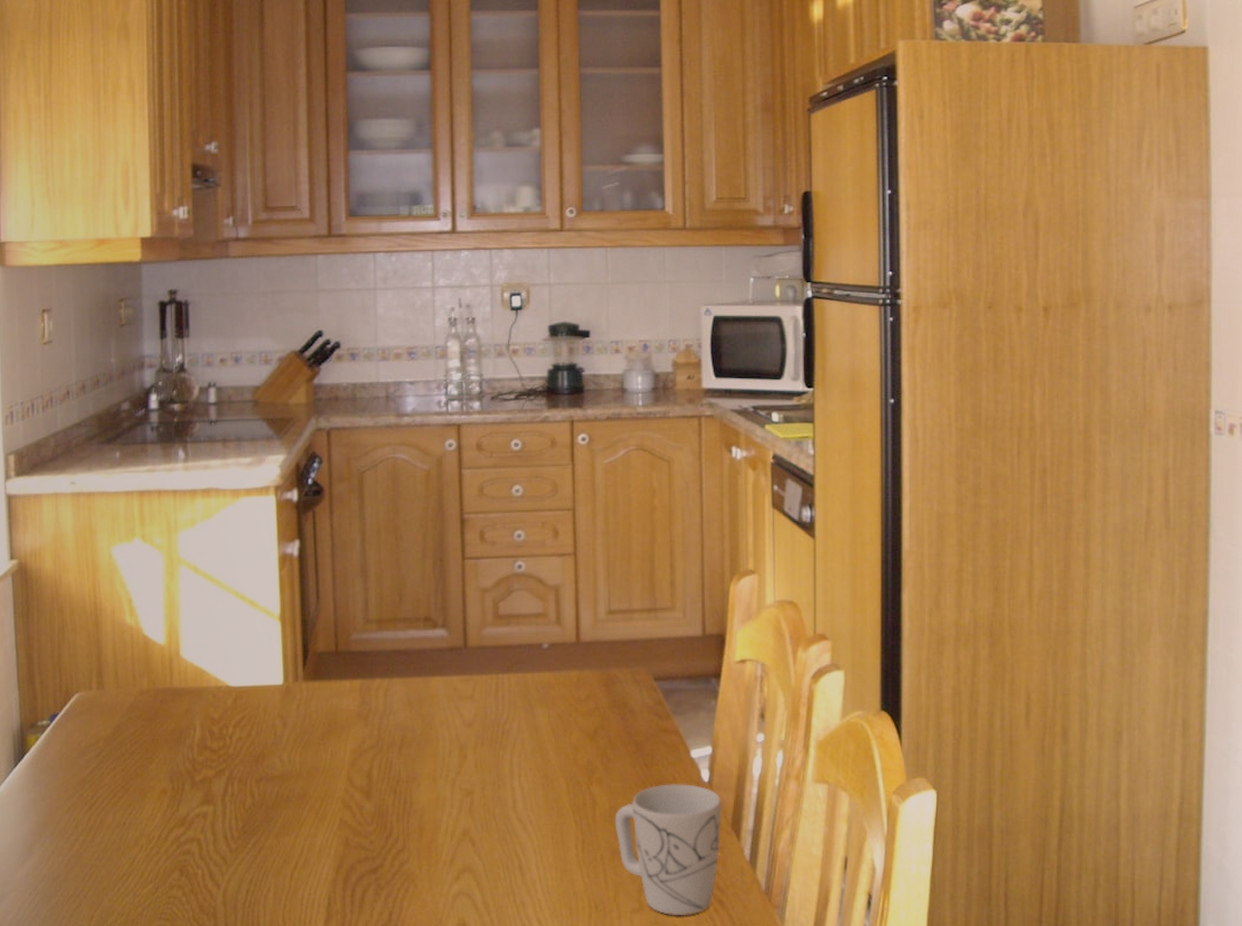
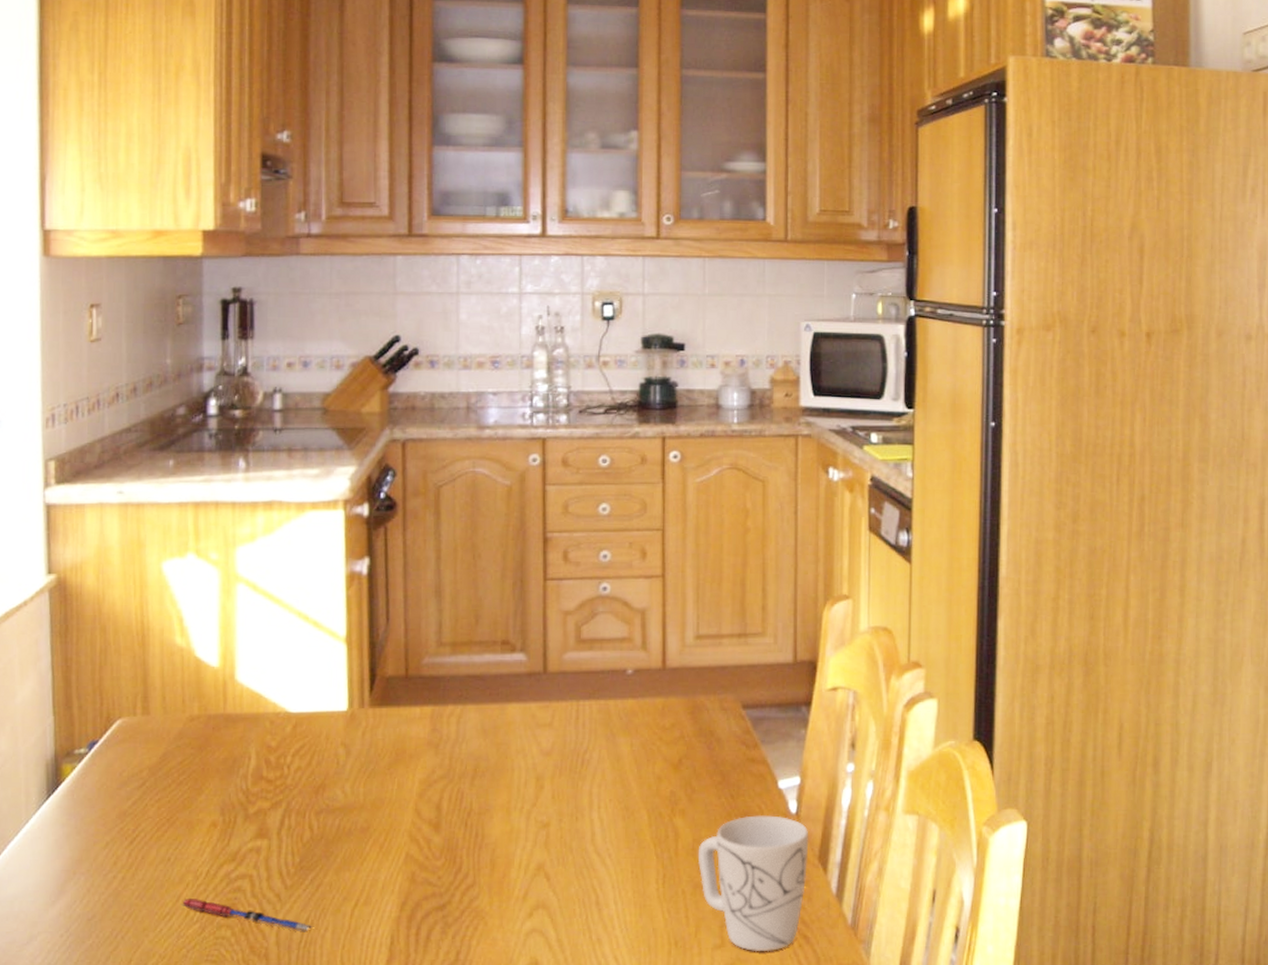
pen: none [136,860,258,893] -> present [180,899,314,932]

